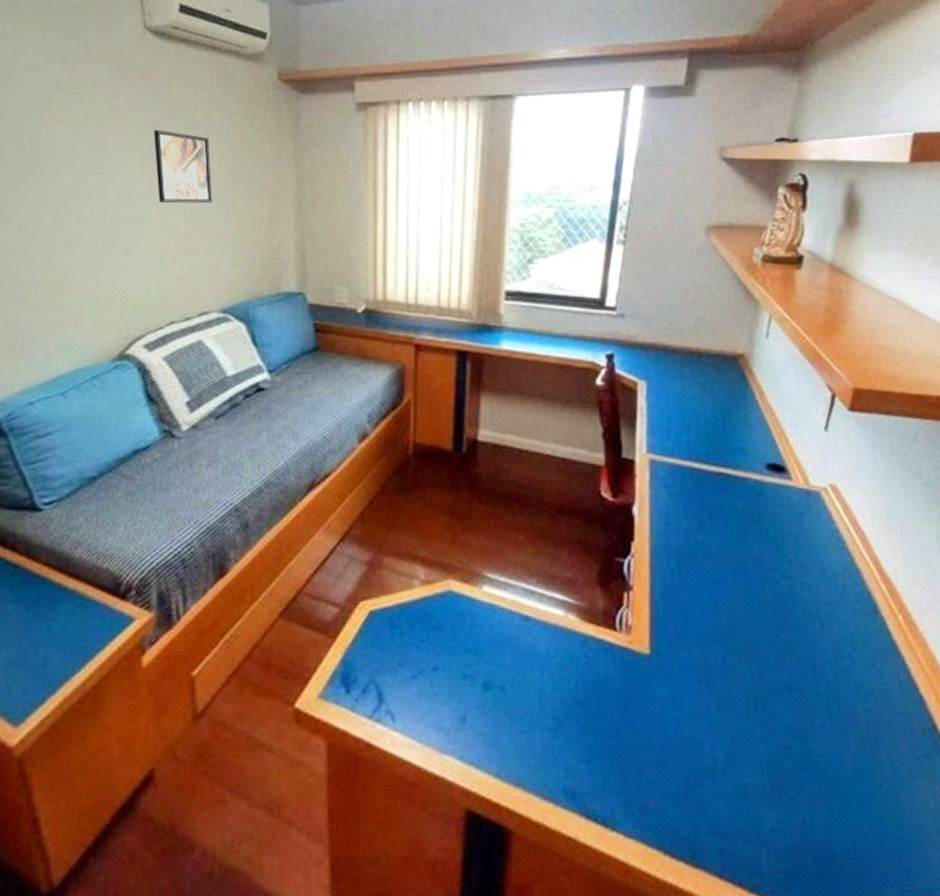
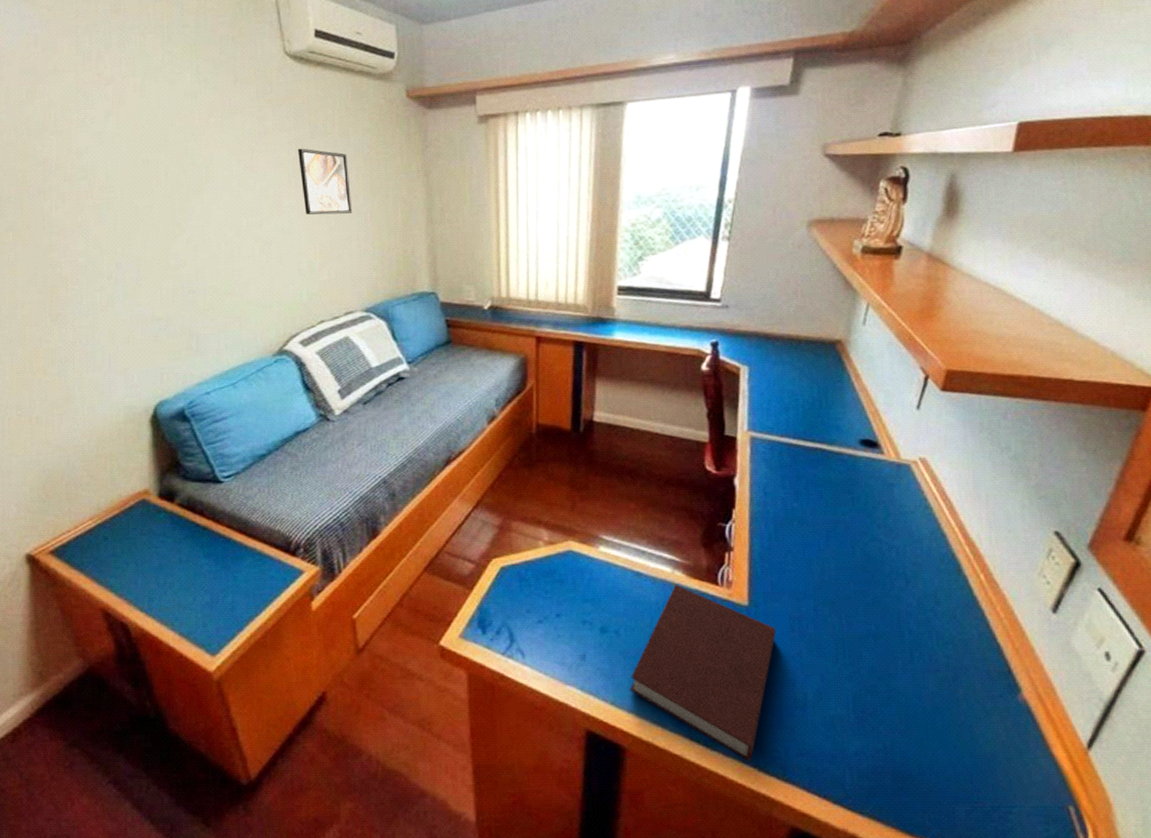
notebook: none [517,629,681,844] -> present [630,584,776,762]

